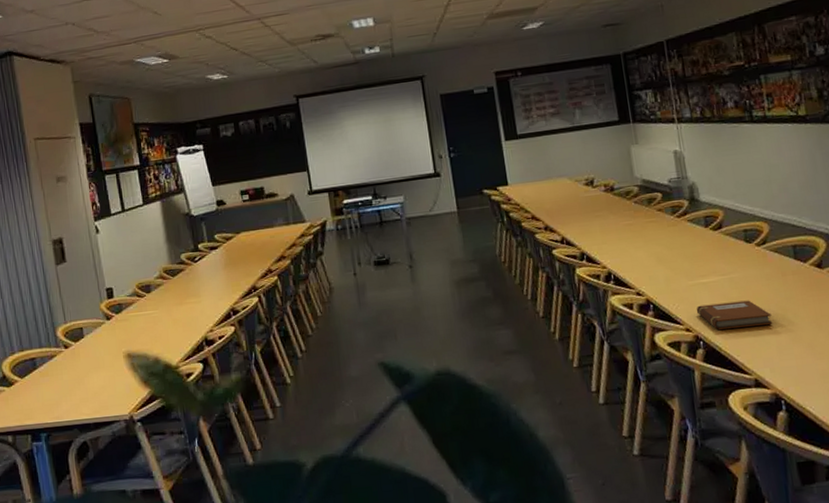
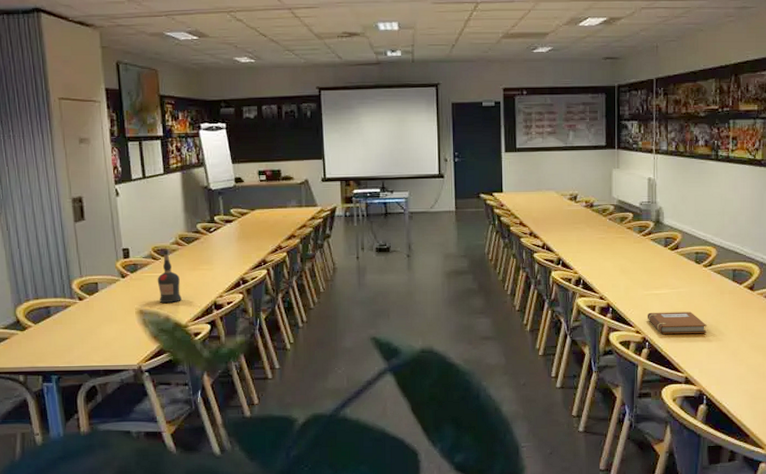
liquor bottle: none [143,285,170,344] -> present [157,250,181,304]

